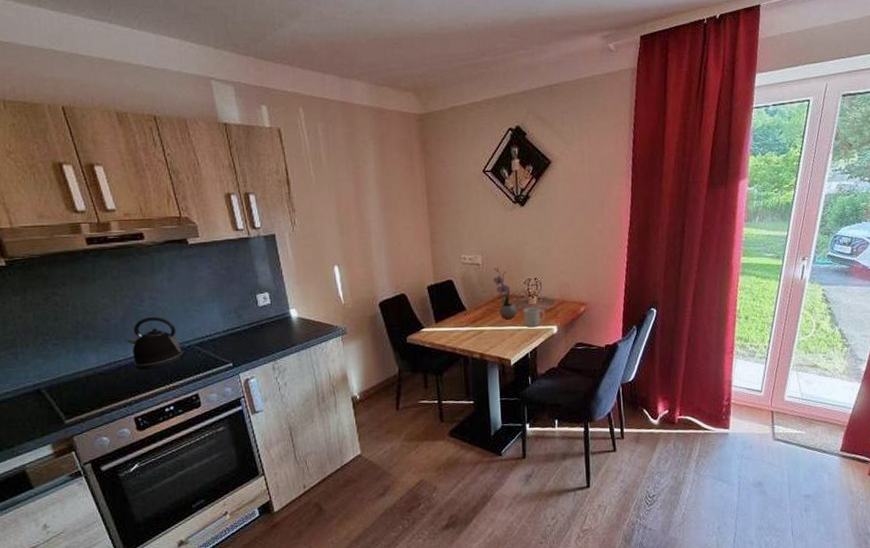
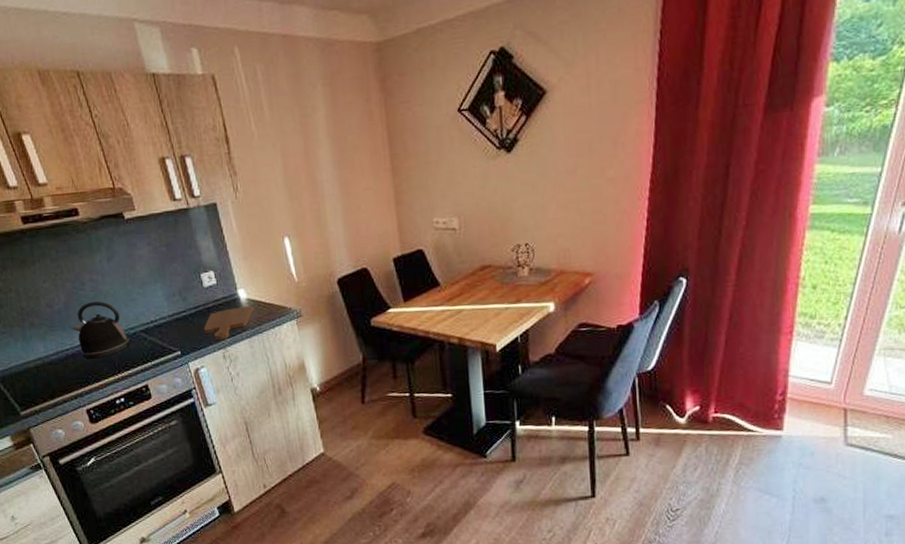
cutting board: none [256,324,304,354] -> present [204,306,254,341]
flower arrangement: present [493,267,518,320] -> none [473,232,505,297]
mug: present [523,307,546,328] -> none [511,280,540,306]

